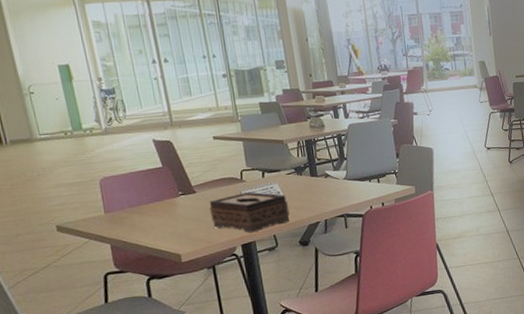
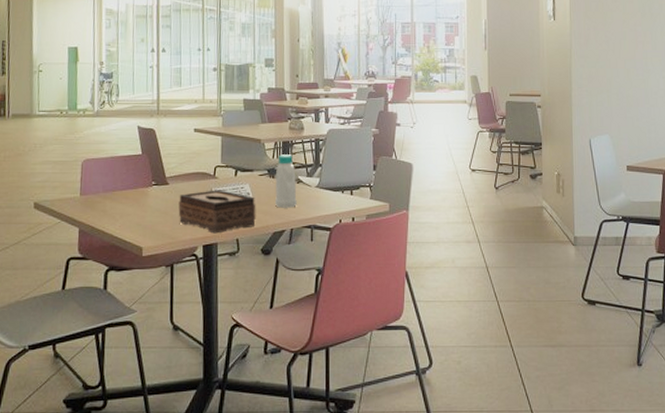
bottle: none [302,152,328,202] -> present [275,154,297,208]

